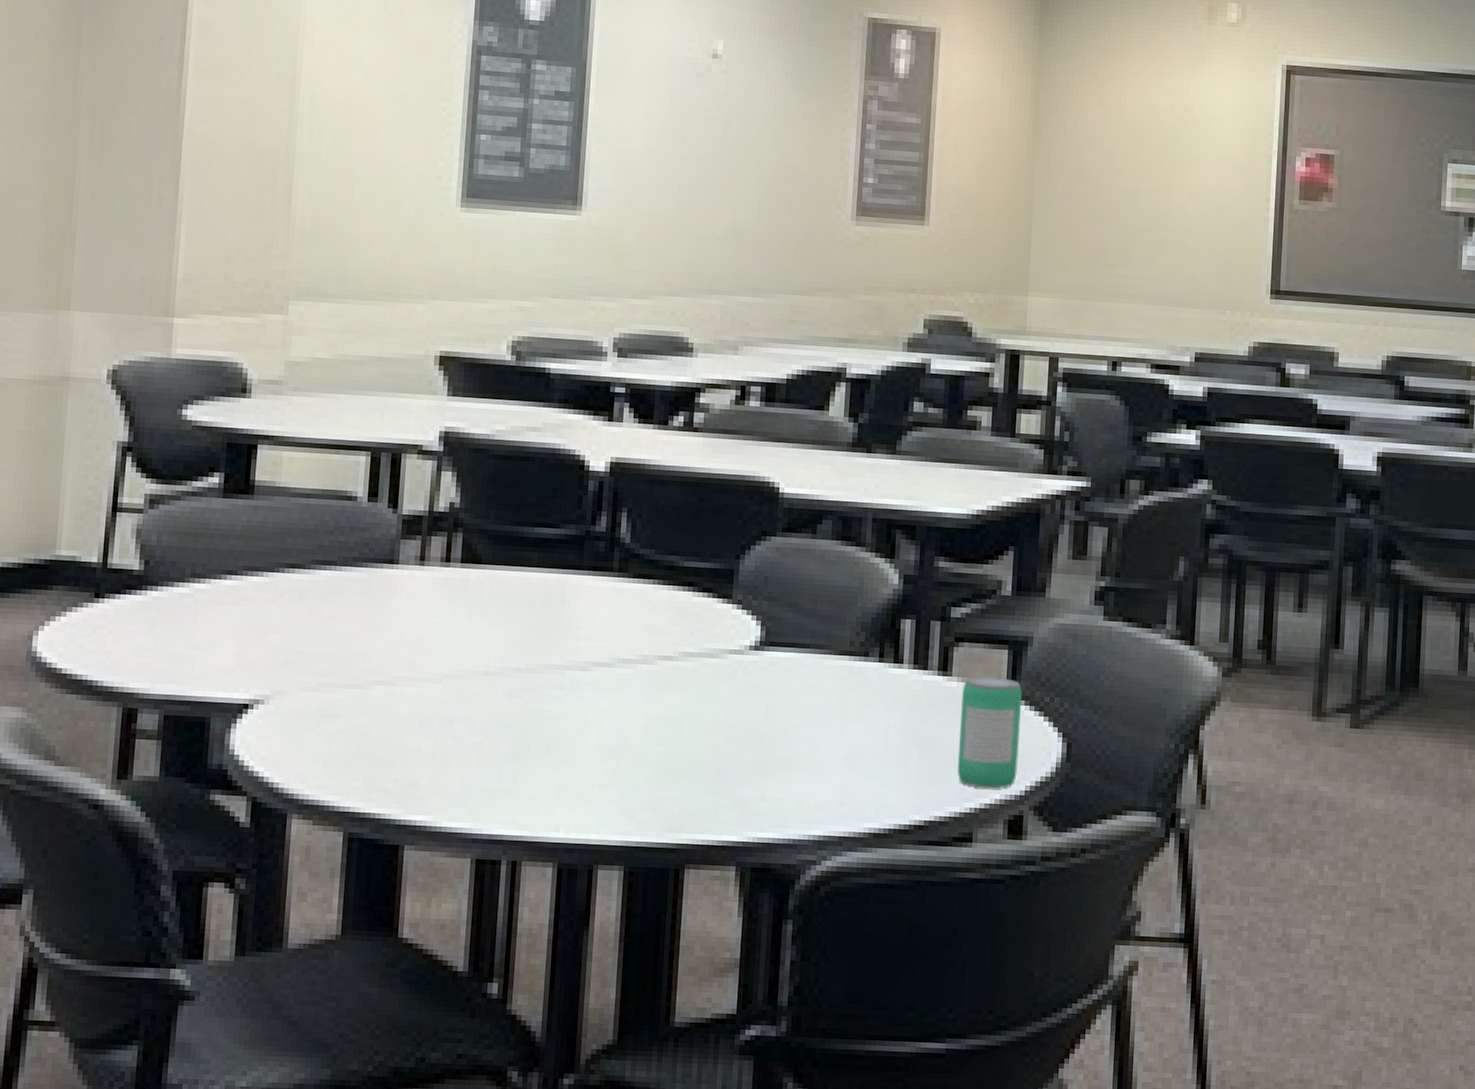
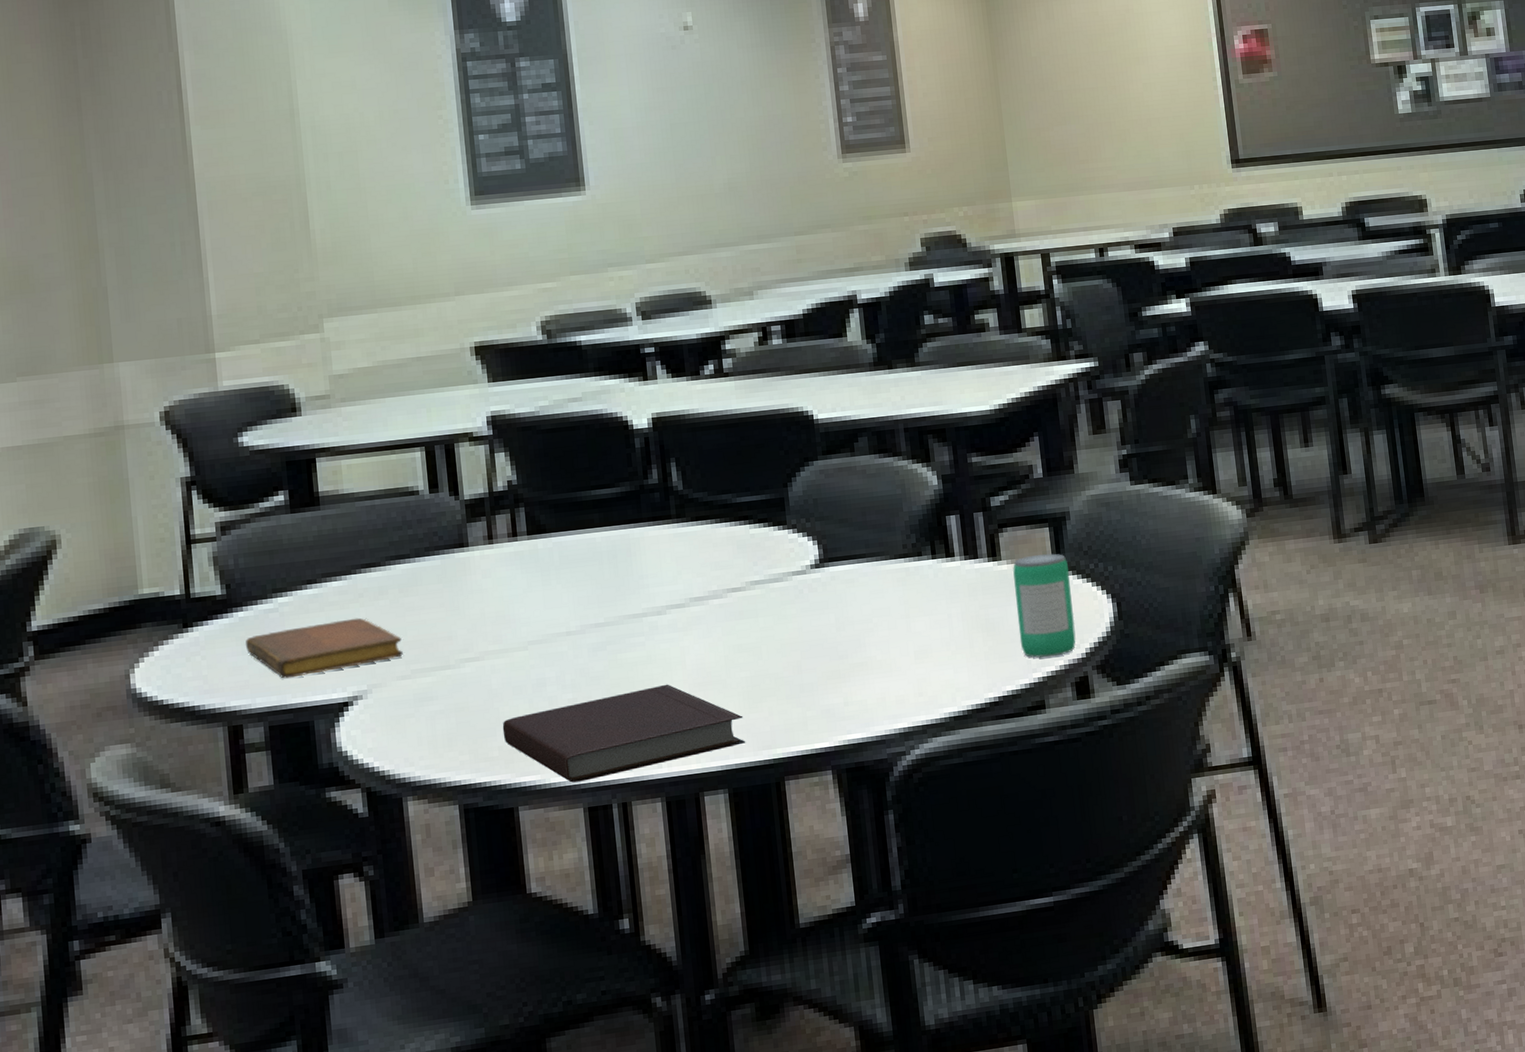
notebook: none [154,617,314,669] -> present [246,617,403,679]
notebook: none [401,744,653,831] -> present [502,684,746,783]

